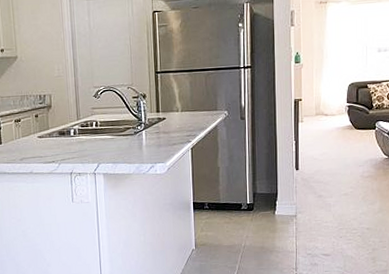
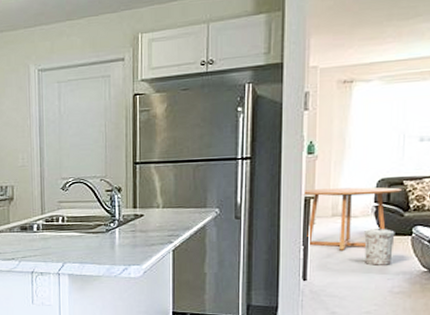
dining table: none [292,90,368,144] -> present [302,187,403,250]
trash can: none [340,123,363,155] -> present [364,227,395,266]

